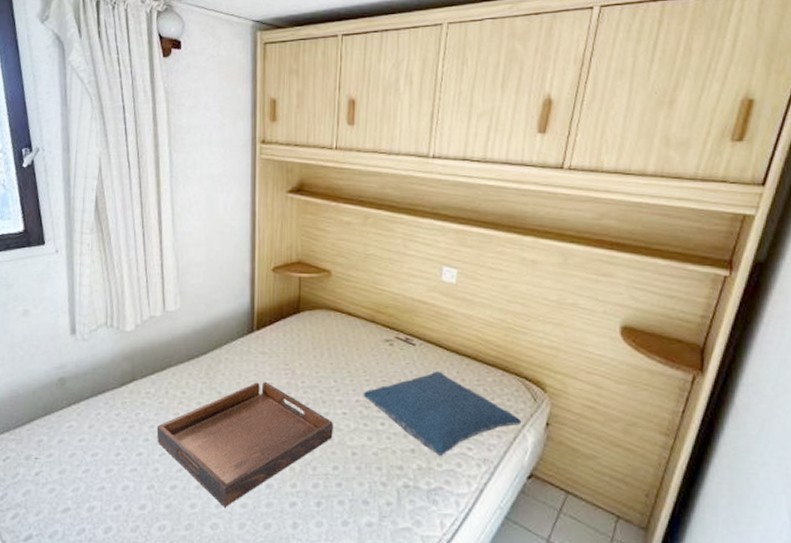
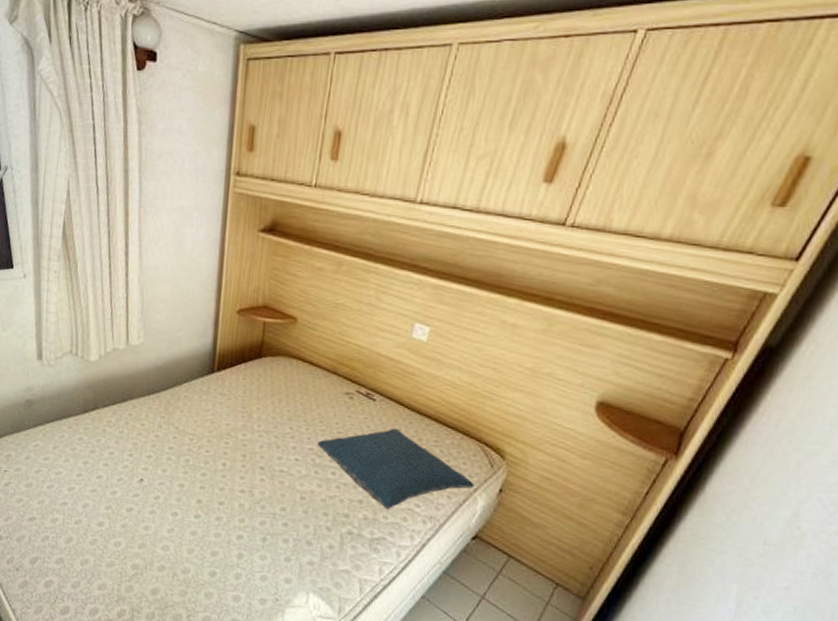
serving tray: present [156,381,333,507] -> none [115,421,285,533]

